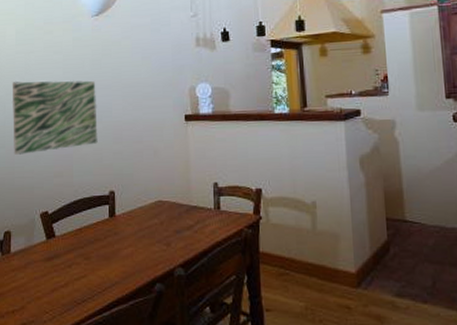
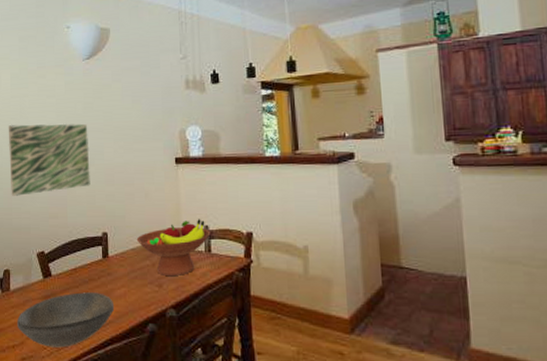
bowl: none [17,253,121,311] -> present [16,292,115,348]
fruit bowl: none [144,176,220,235] -> present [136,219,211,277]

